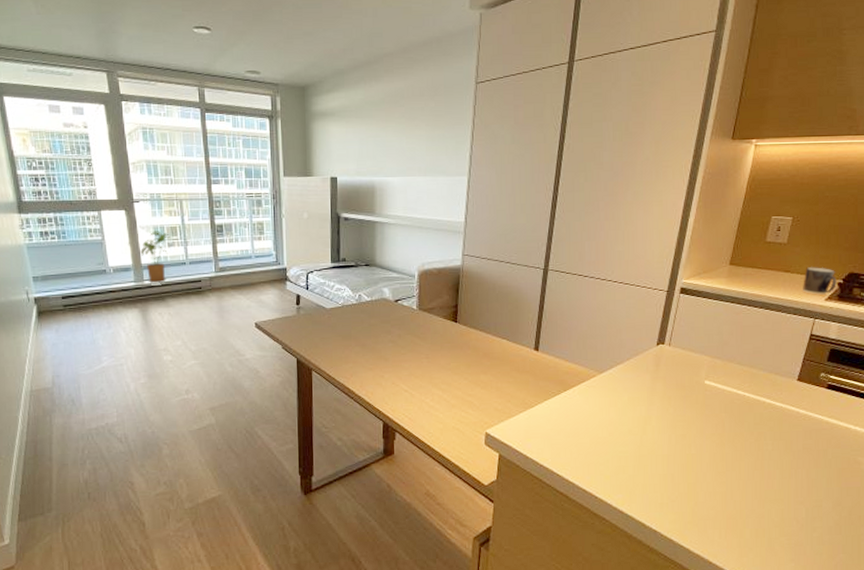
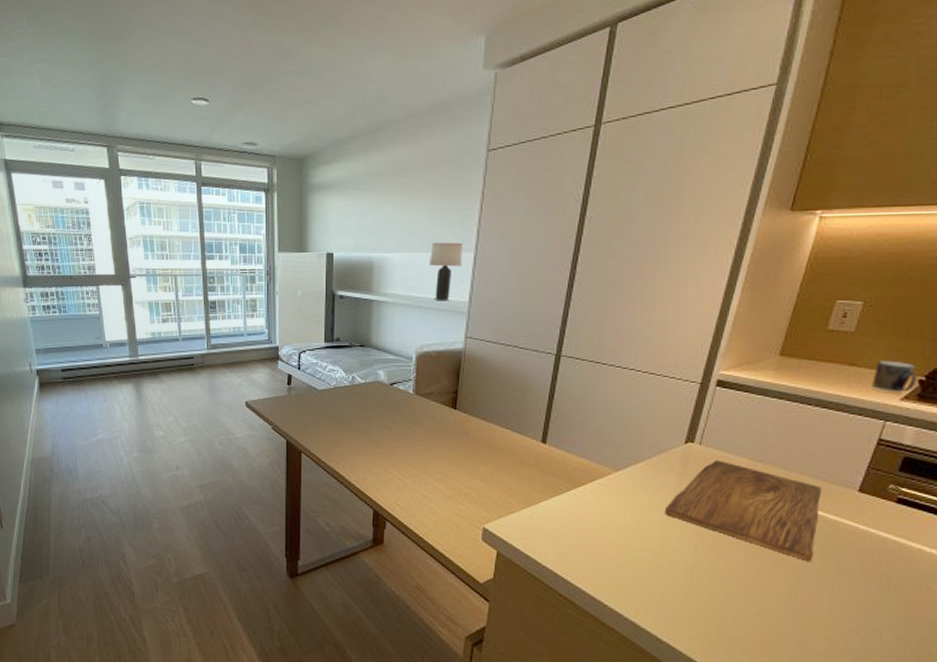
house plant: present [140,231,172,283] -> none [135,306,166,359]
table lamp: none [427,167,457,222] -> present [428,242,463,301]
cutting board: none [642,359,769,444] -> present [664,460,822,561]

